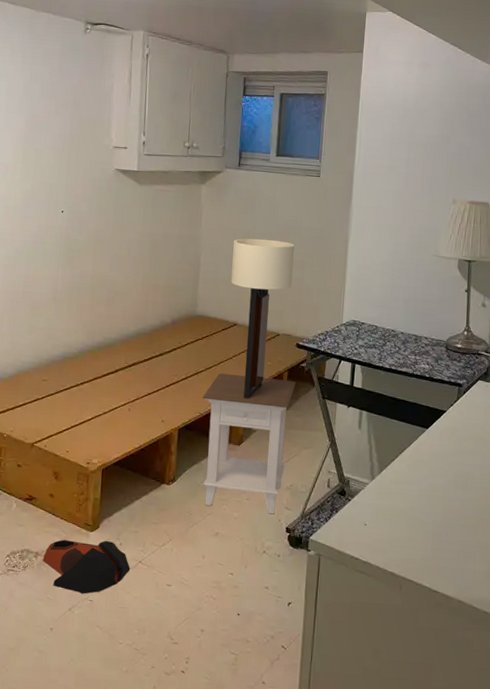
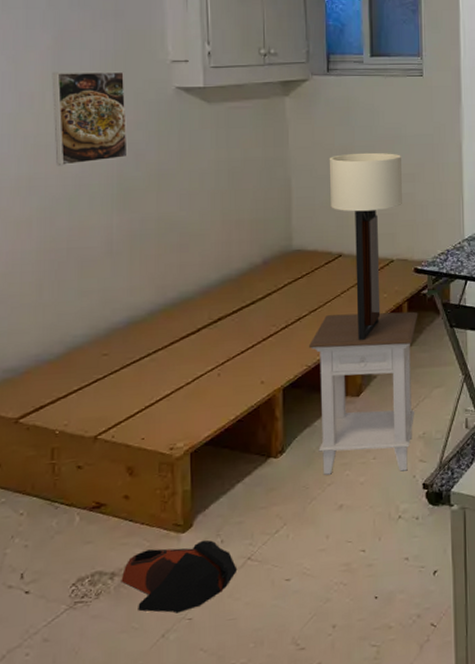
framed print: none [20,149,77,226] -> present [52,71,128,166]

